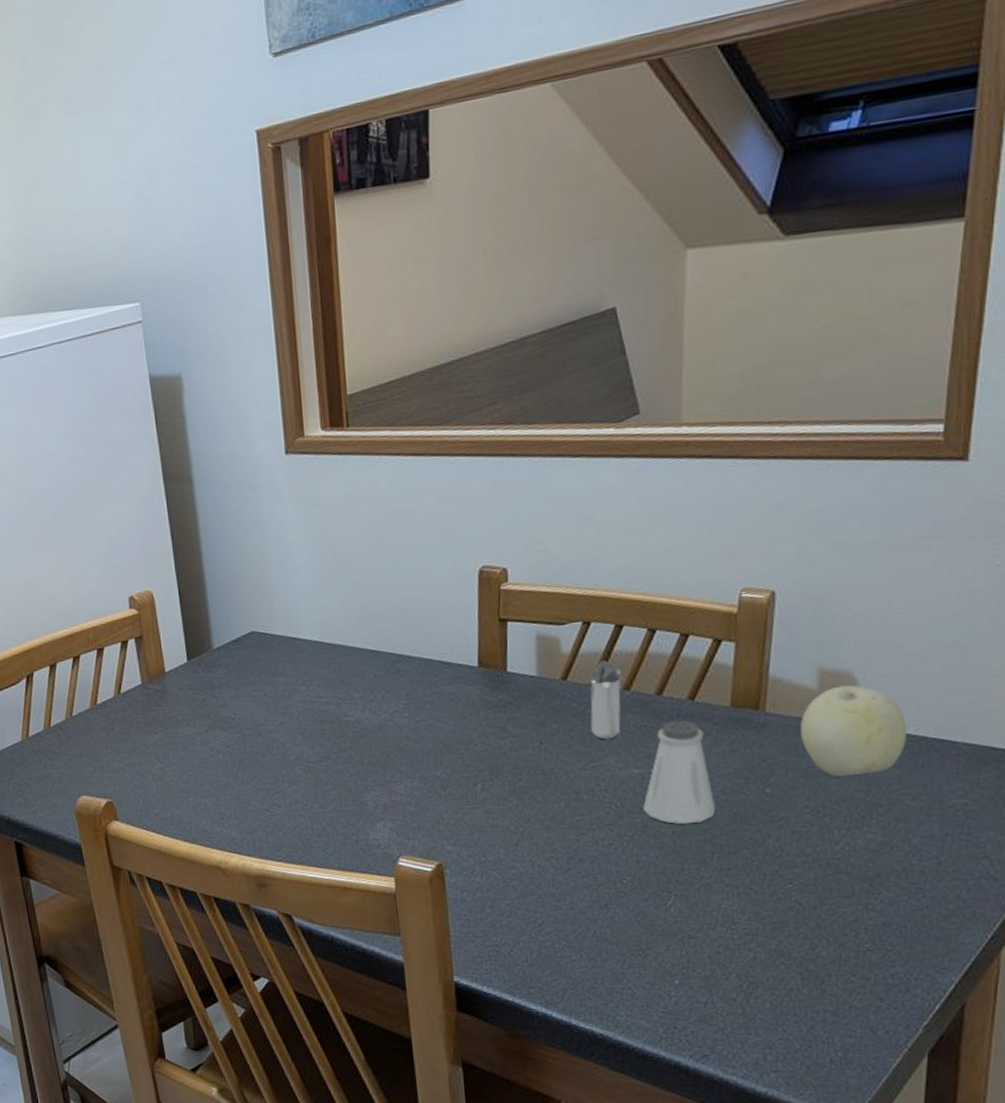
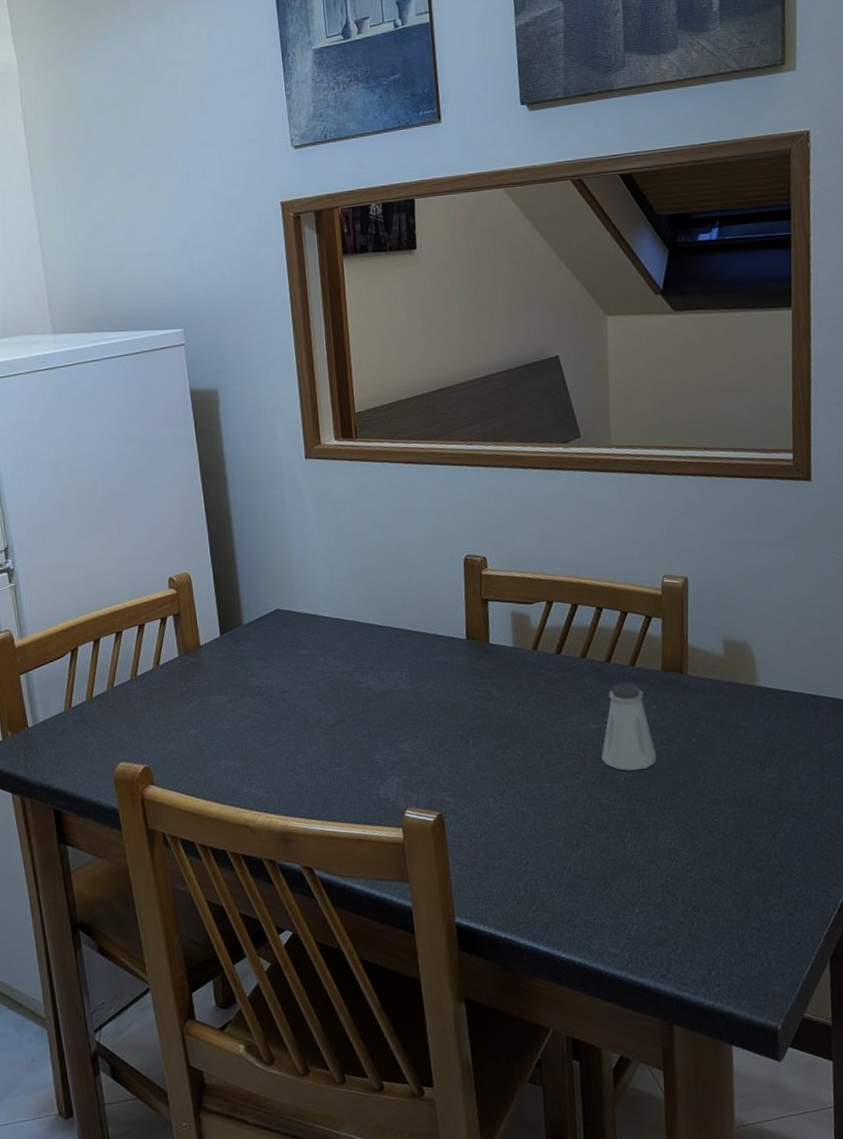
shaker: present [590,660,622,740] -> none [554,633,580,700]
fruit: present [801,685,907,776] -> none [714,652,790,727]

